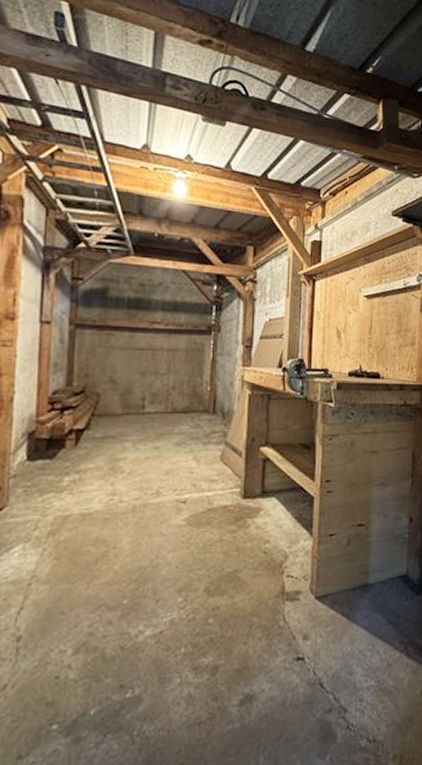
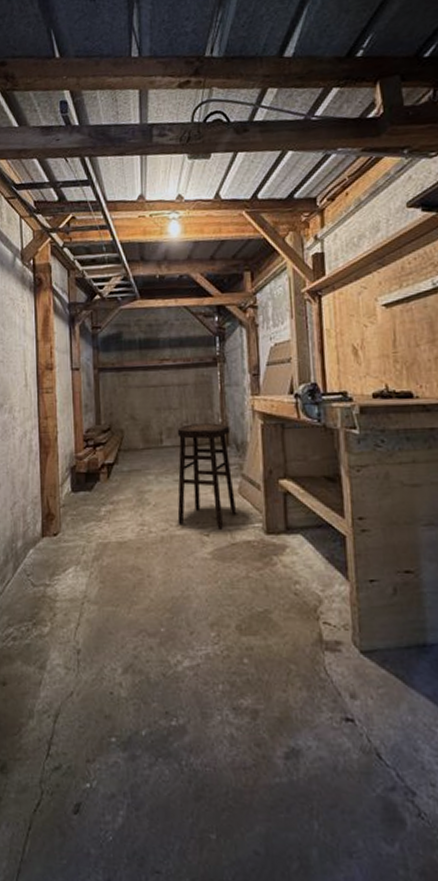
stool: none [153,391,218,496] -> present [177,423,237,530]

